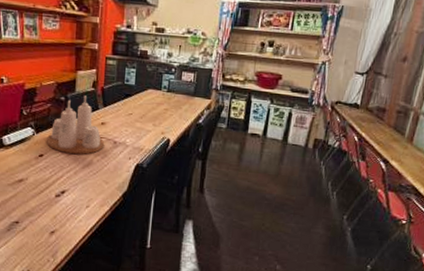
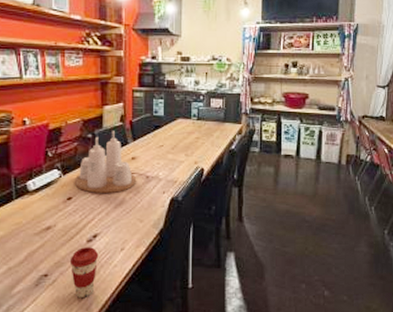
coffee cup: none [38,201,66,246] -> present [69,247,99,298]

